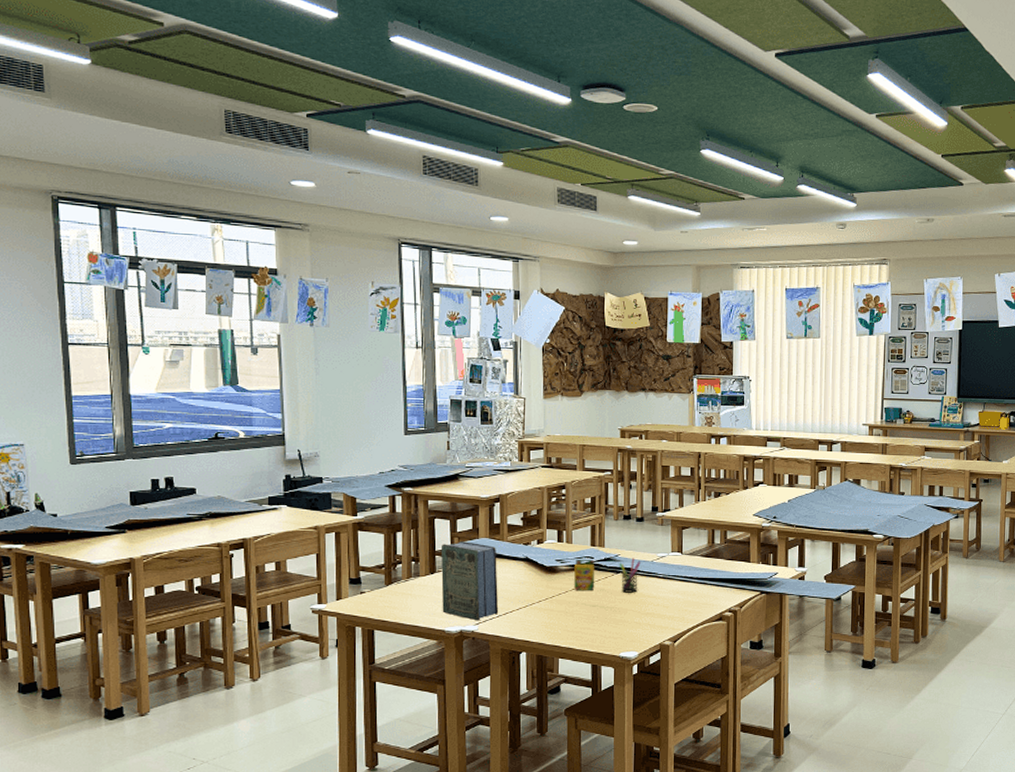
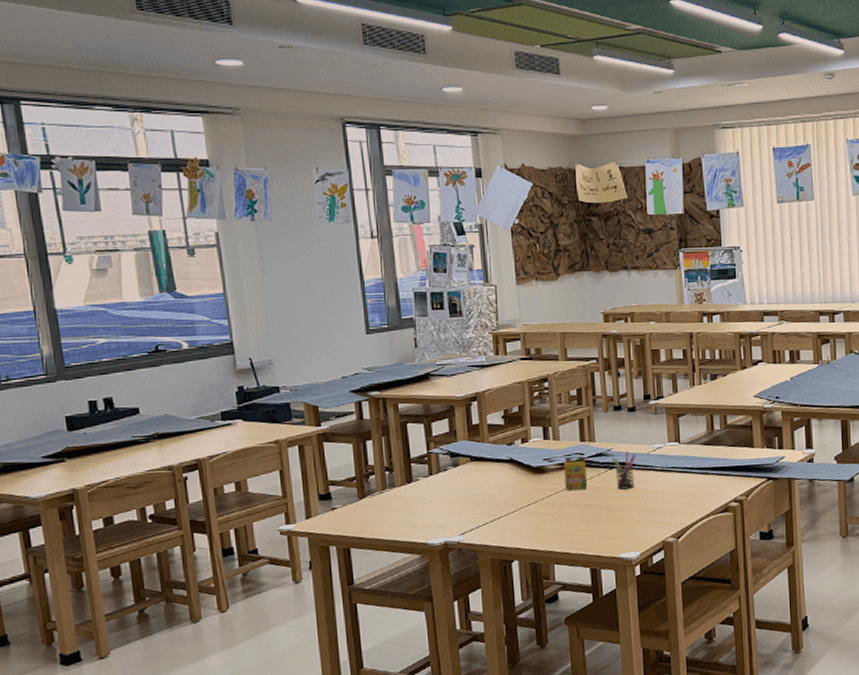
book: present [441,541,499,621] -> none [417,446,485,531]

